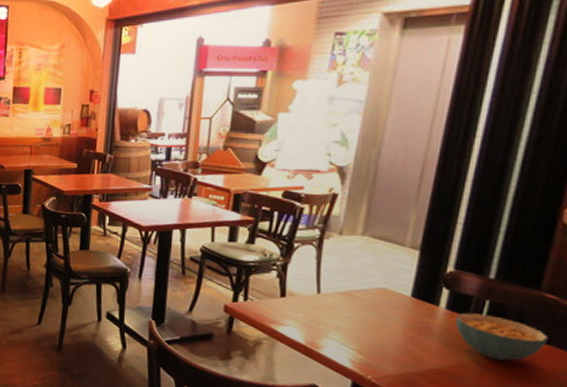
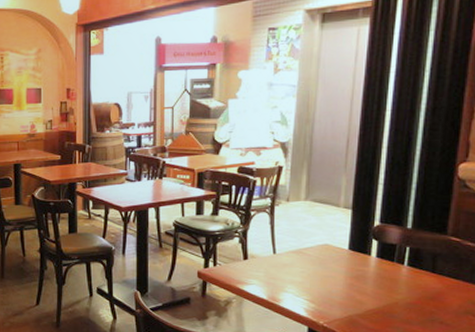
cereal bowl: present [454,312,549,361] -> none [384,259,457,296]

